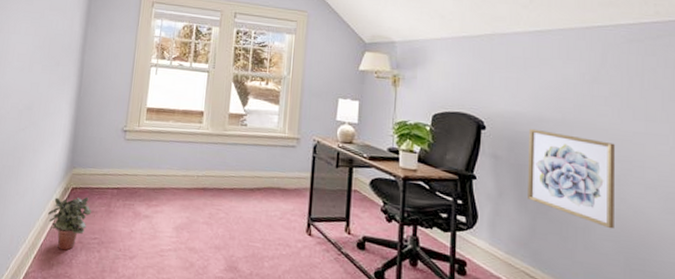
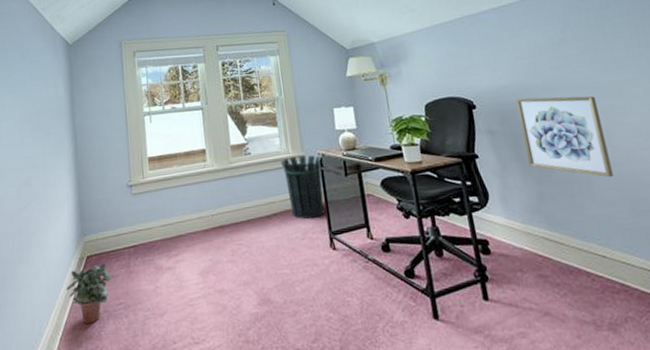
waste bin: none [274,137,316,201] -> present [280,155,325,219]

